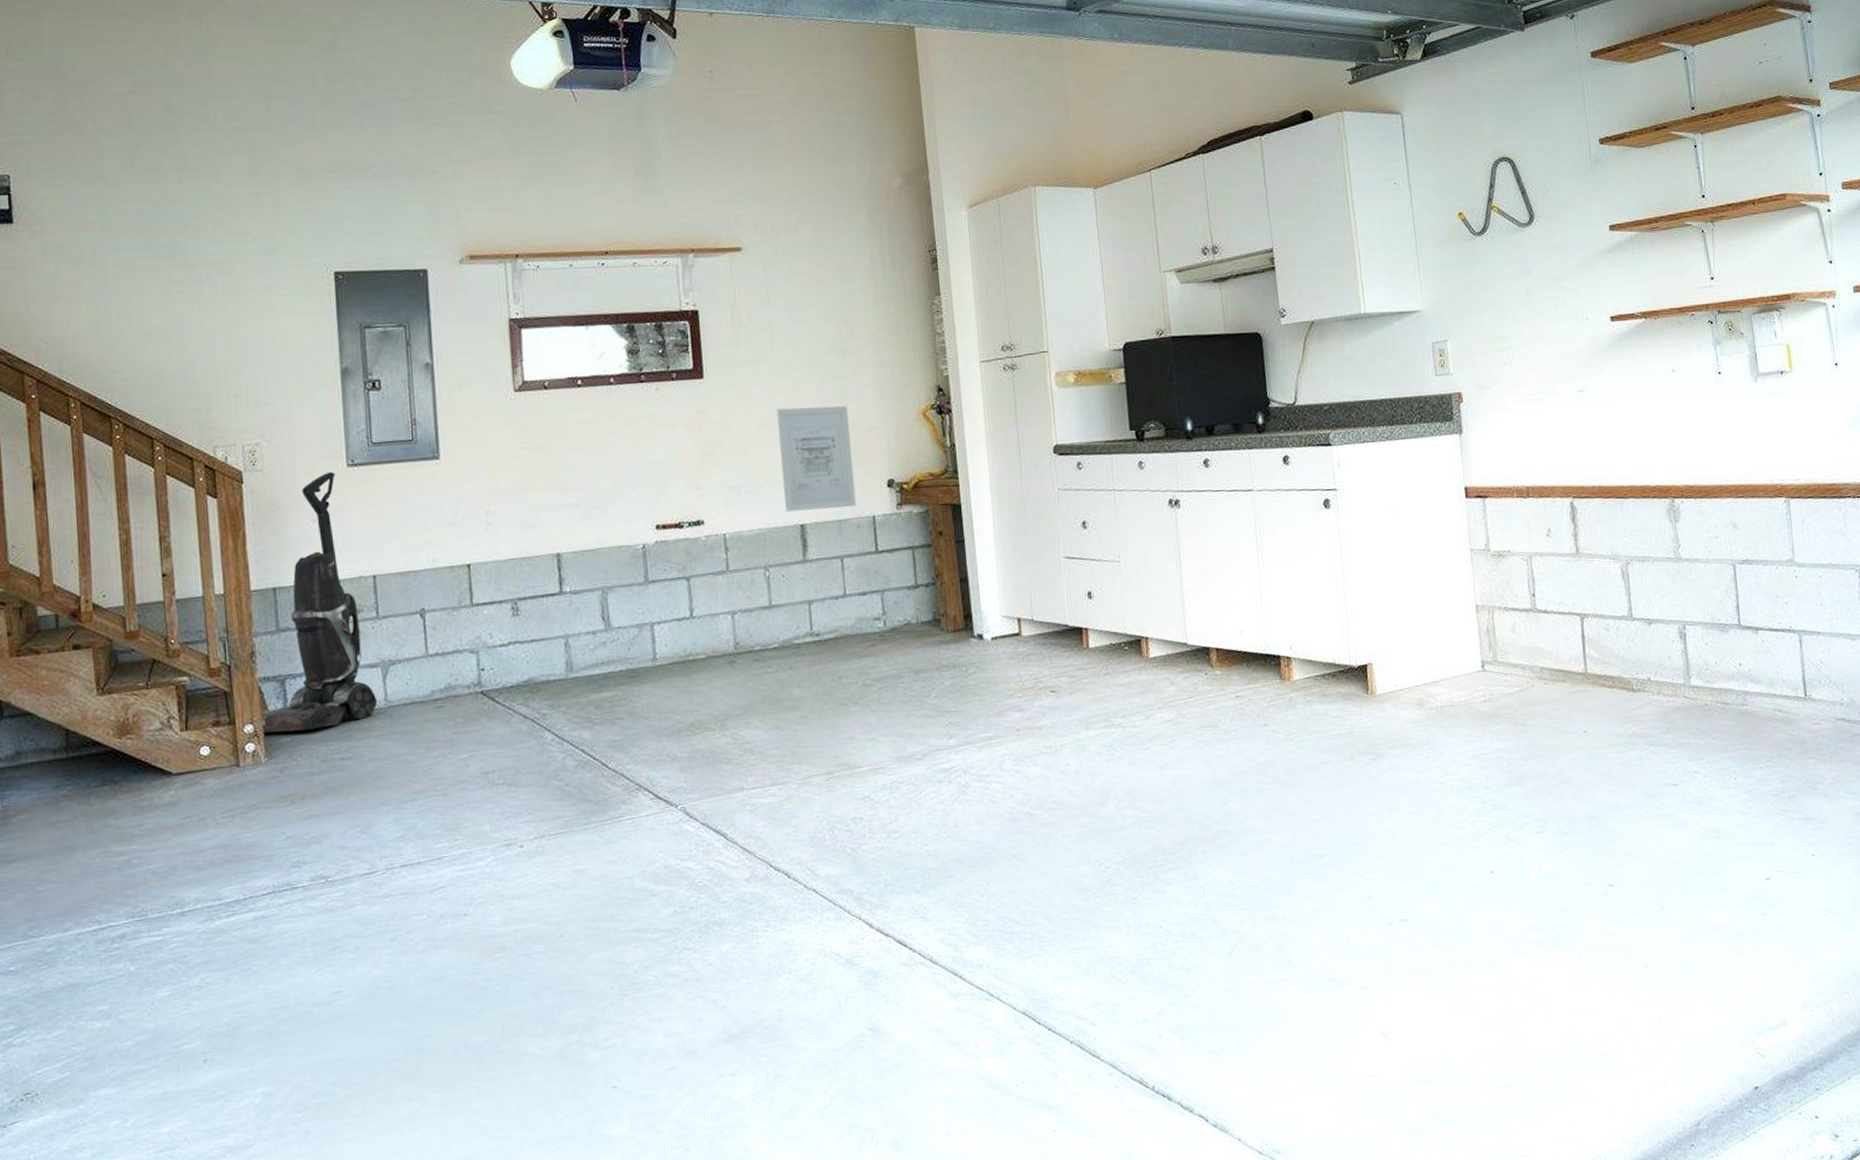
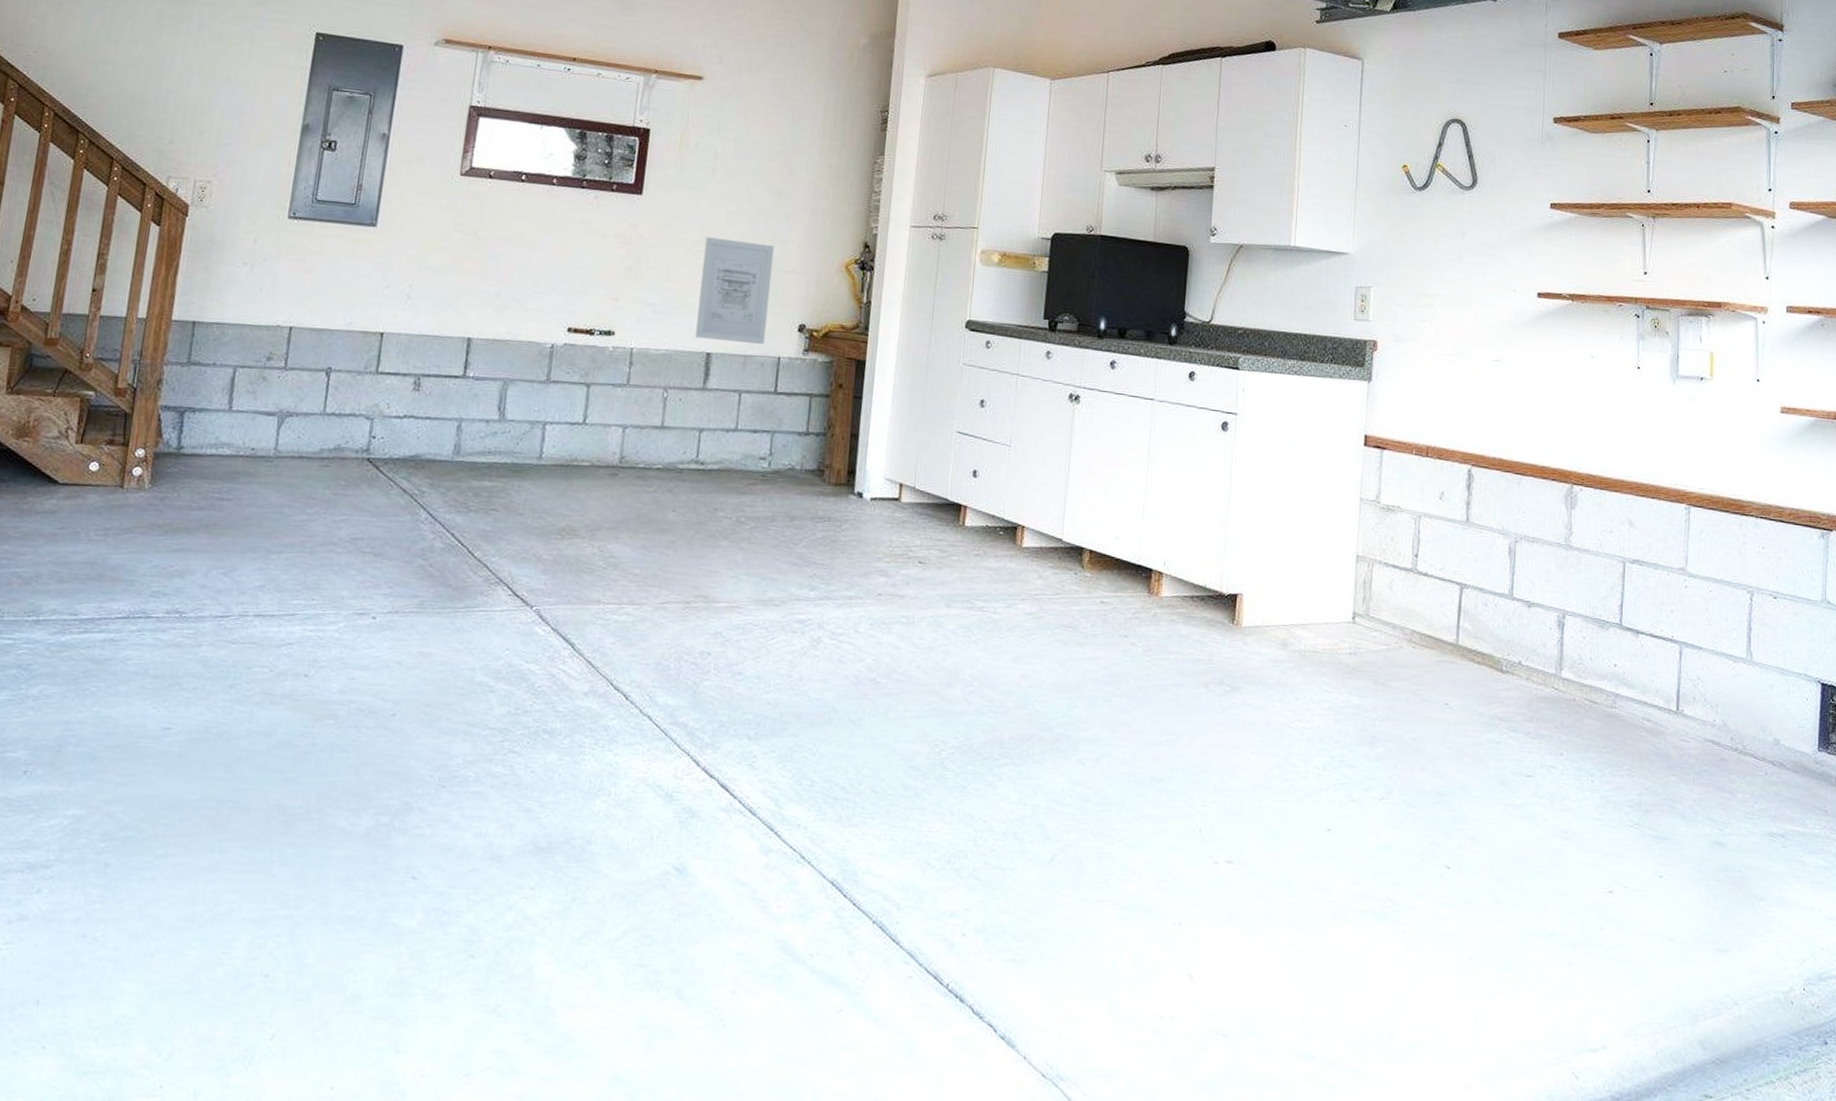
vacuum cleaner: present [264,471,378,733] -> none [154,219,275,466]

